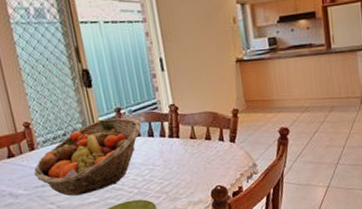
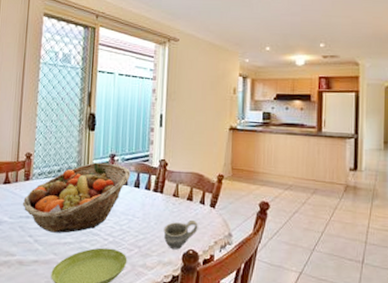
cup: none [187,157,222,189] -> present [163,219,198,250]

